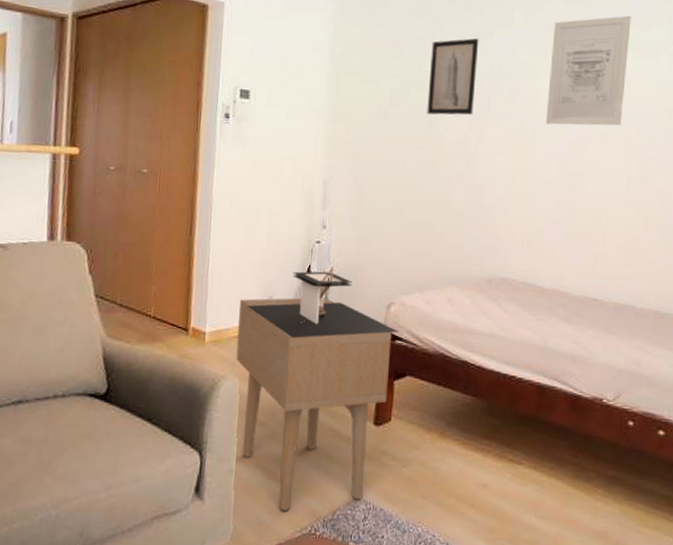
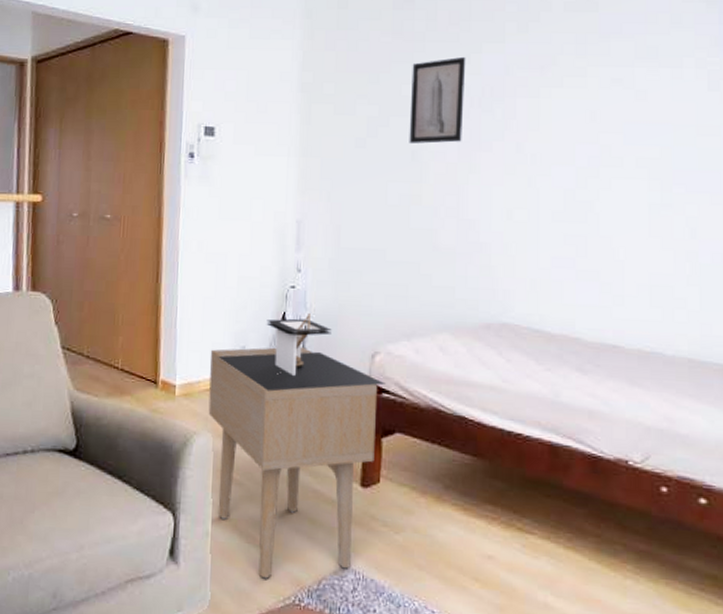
wall art: present [545,15,631,126] -> none [547,20,646,149]

